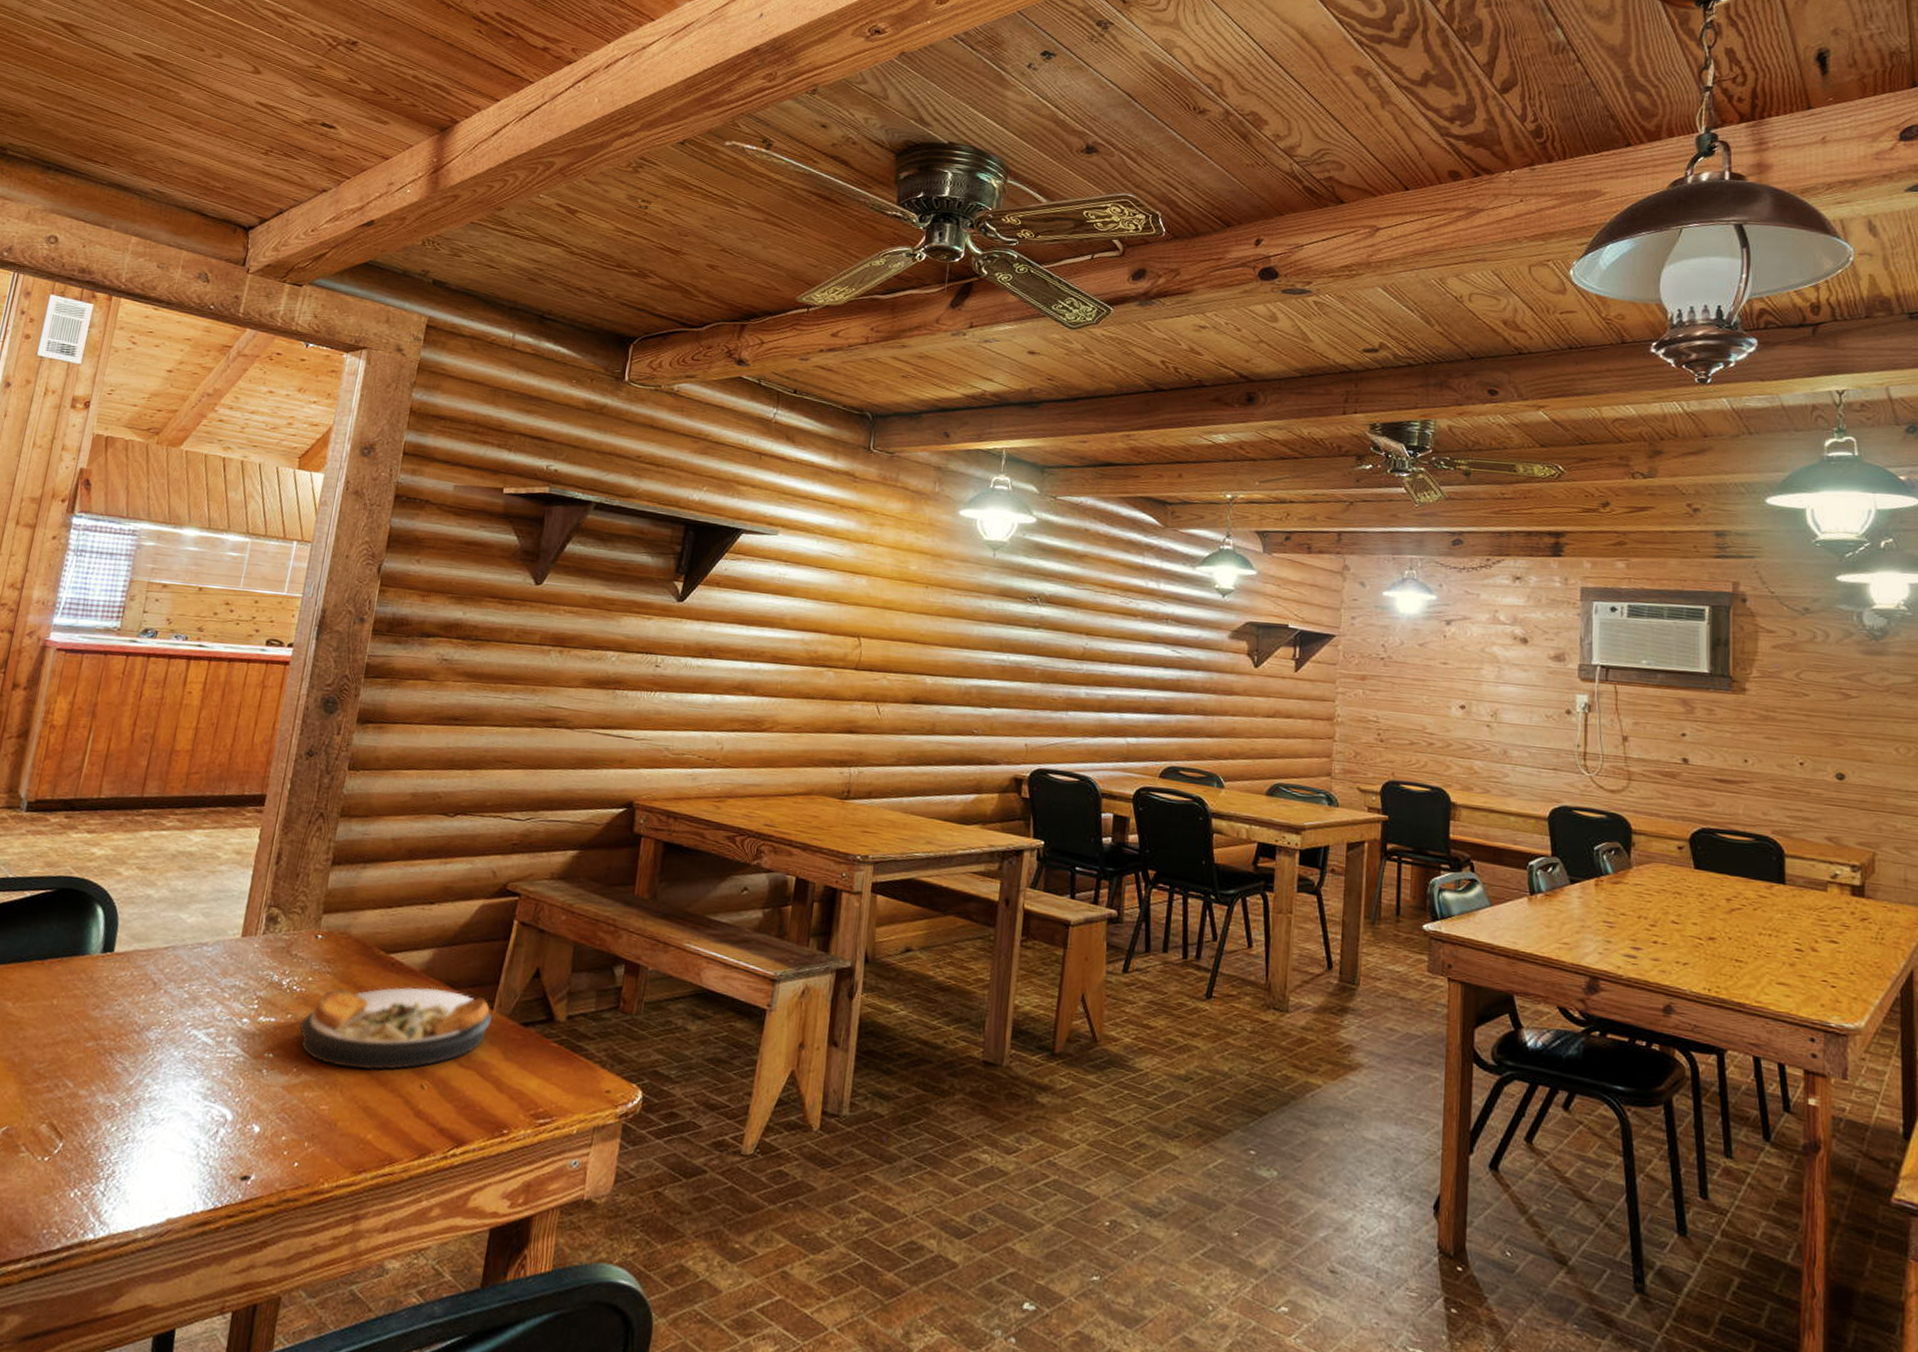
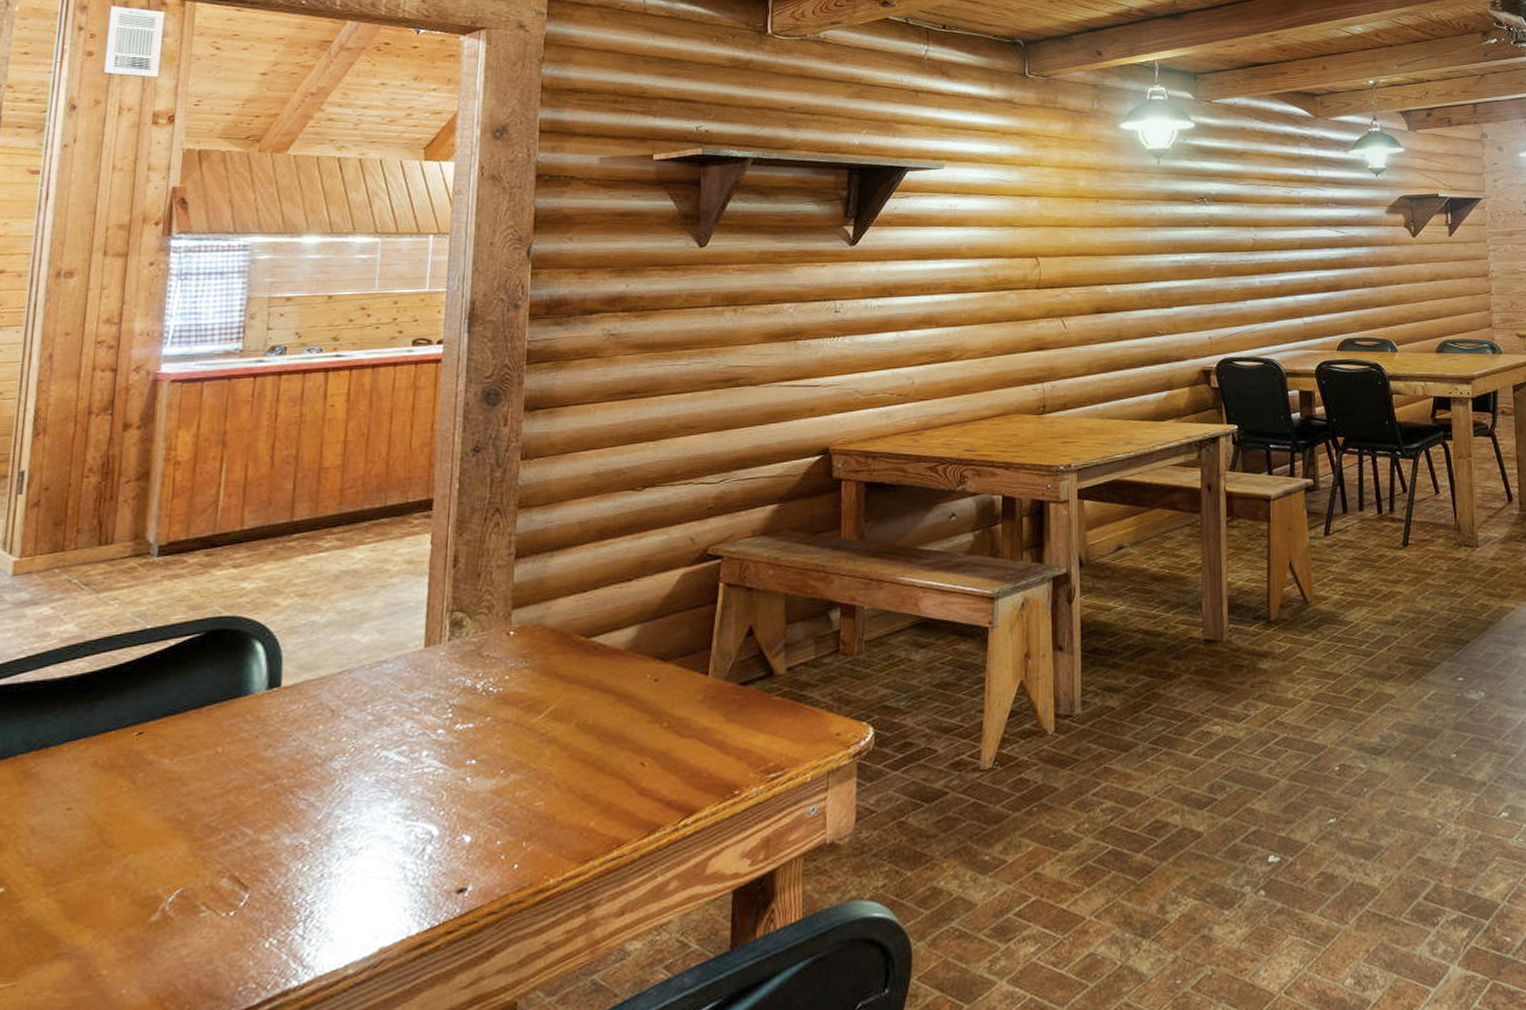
plate: present [298,987,492,1071] -> none [500,664,708,761]

